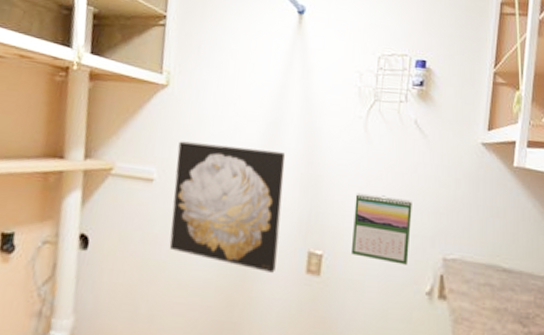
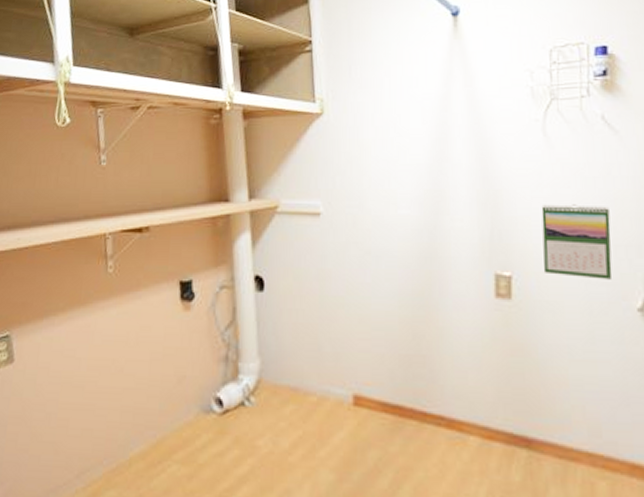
wall art: present [169,141,286,273] -> none [341,169,461,300]

